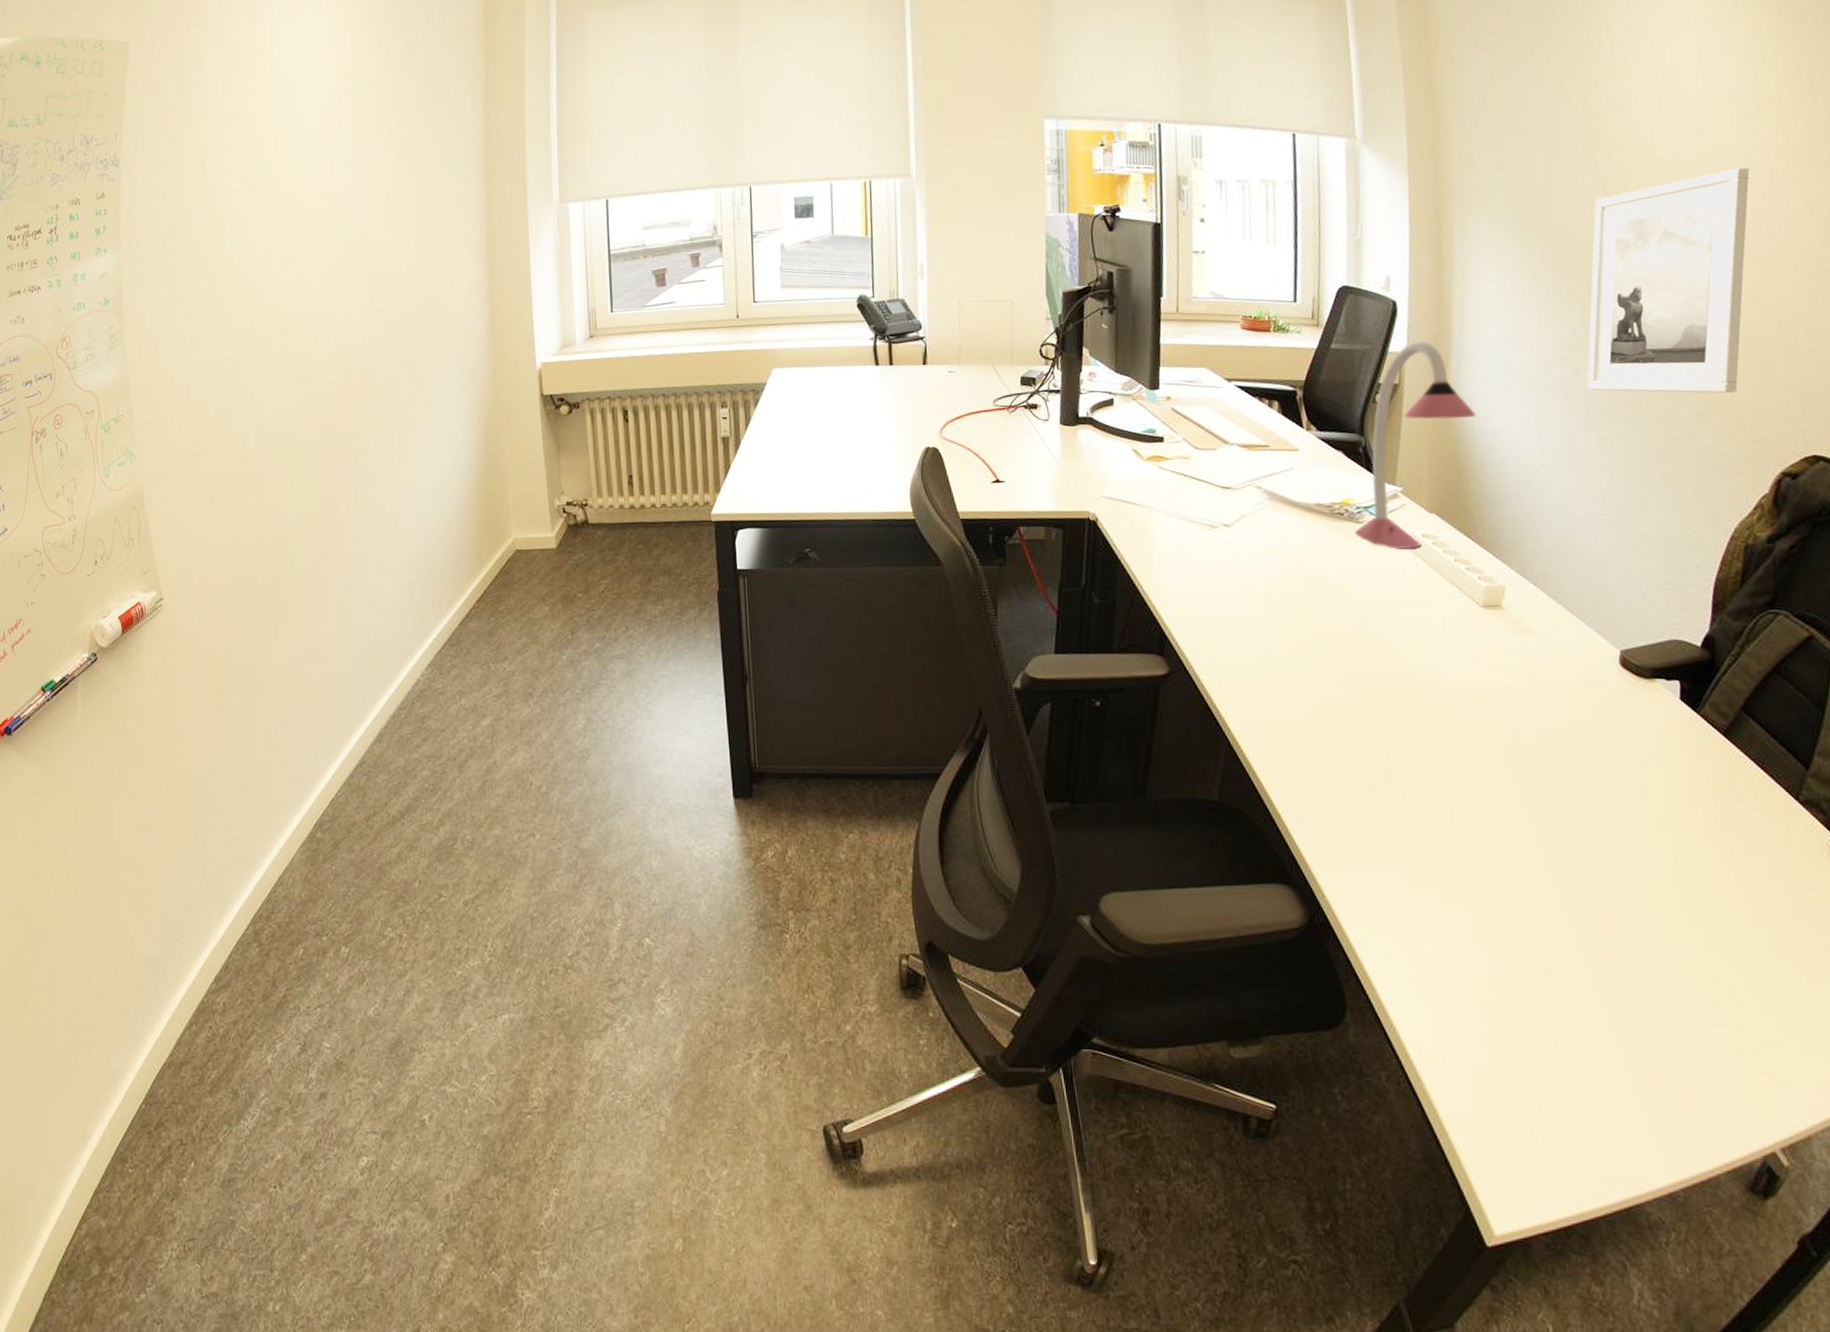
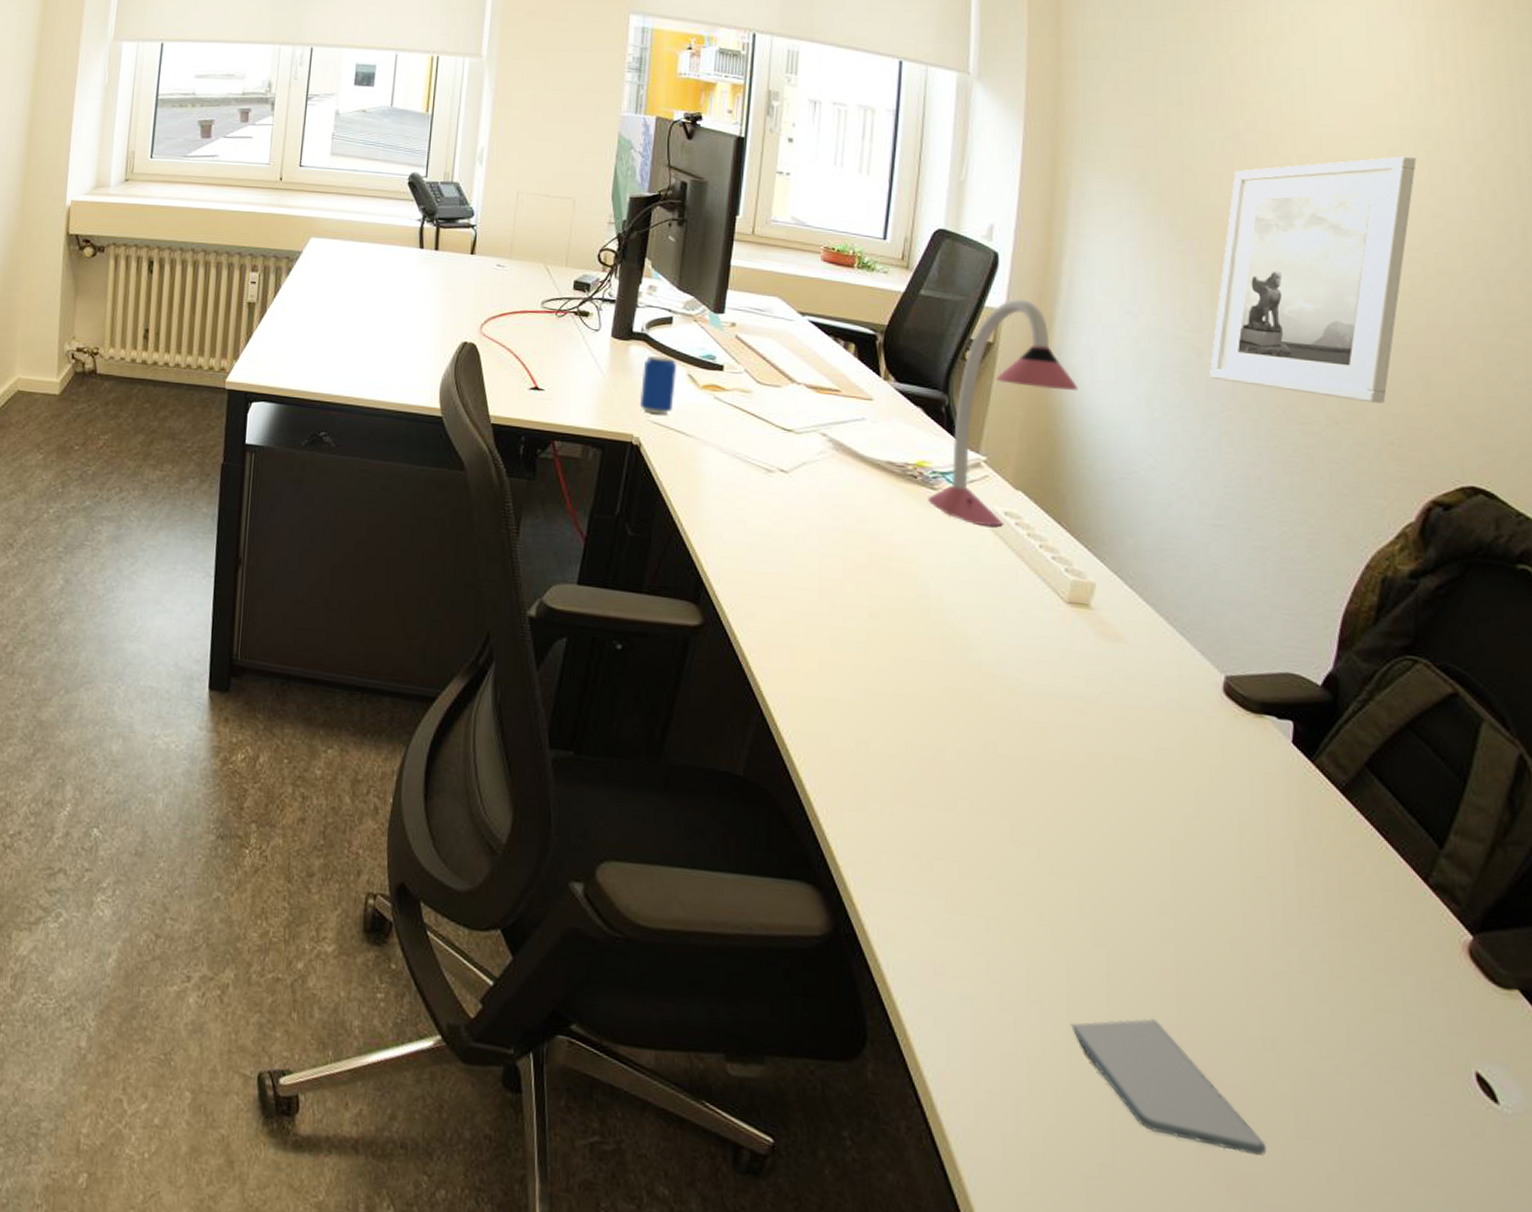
beverage can: none [1091,435,1123,490] -> present [639,355,676,414]
smartphone: none [1515,951,1684,1049] -> present [1071,1018,1267,1156]

